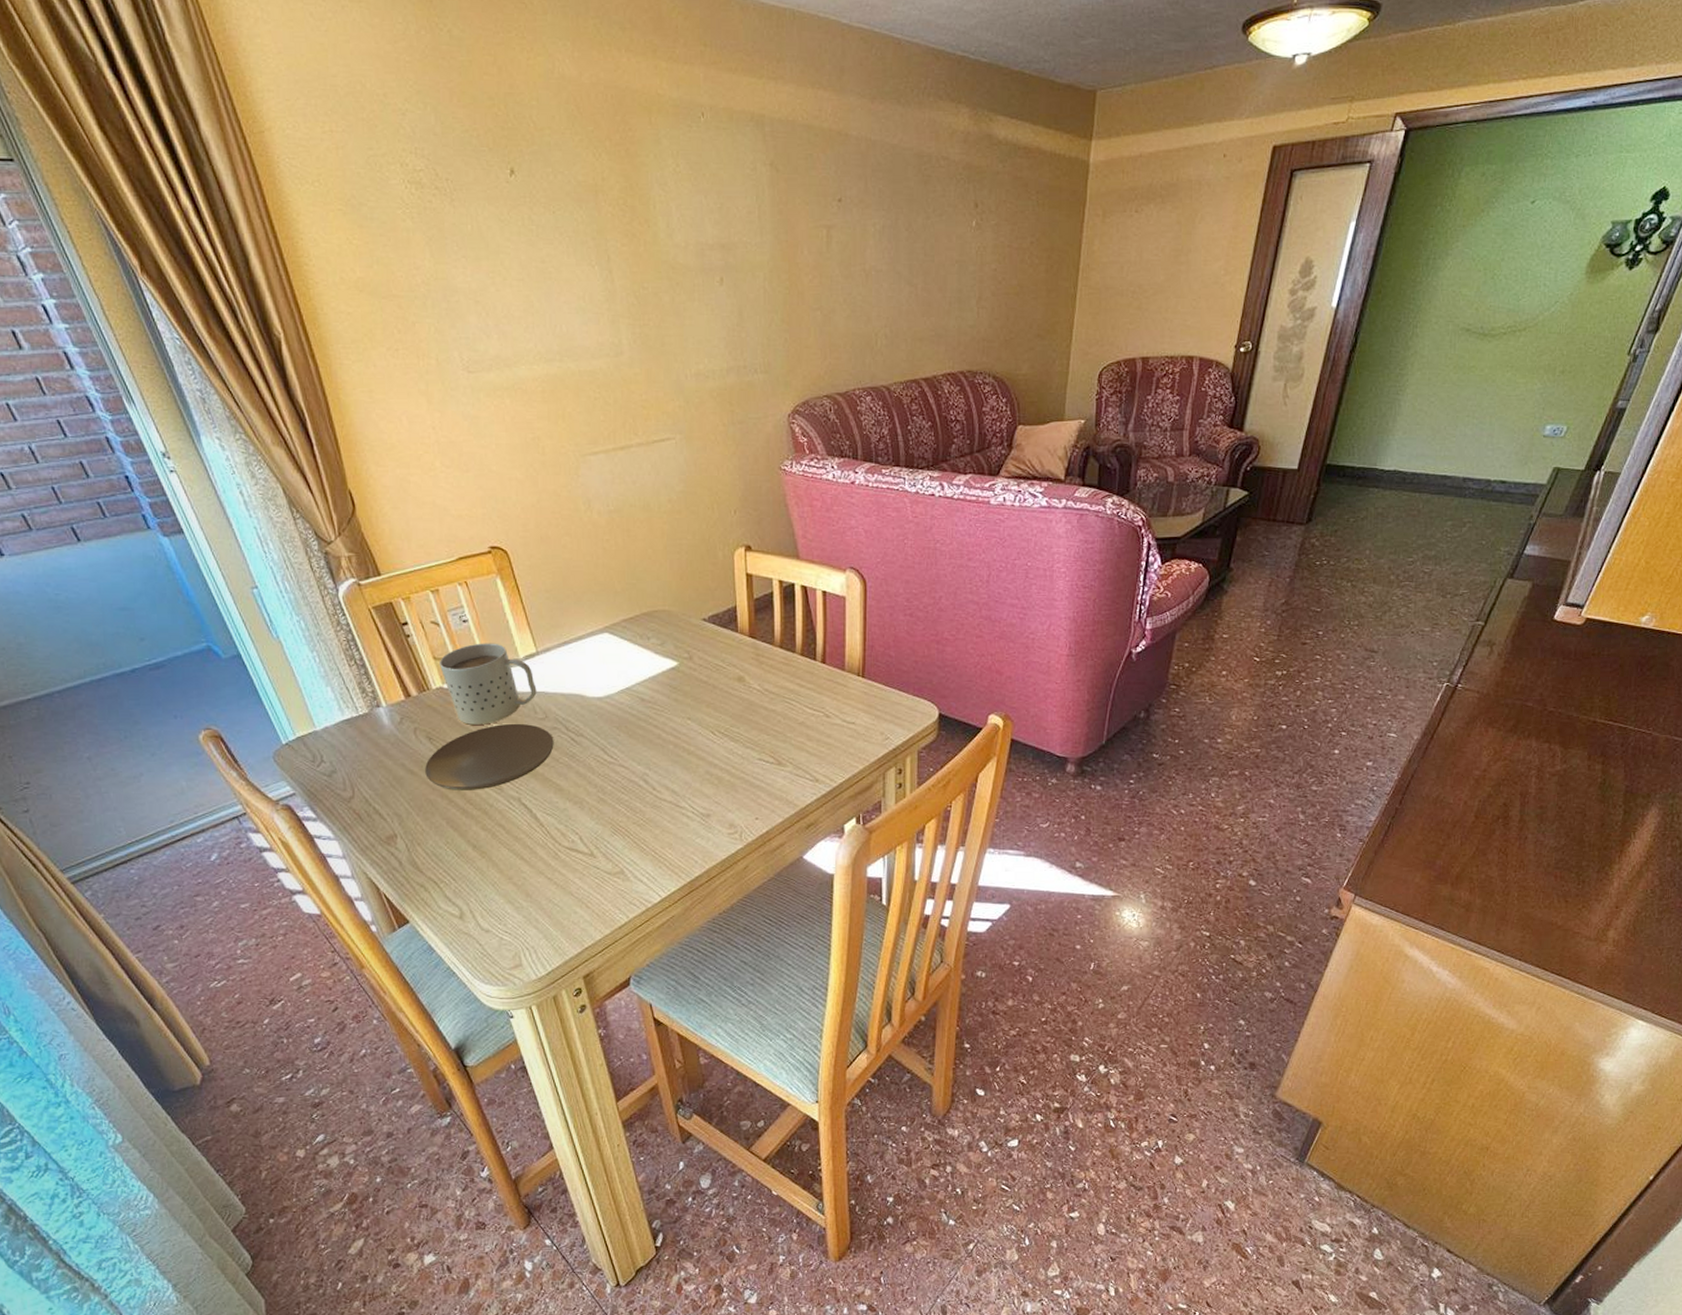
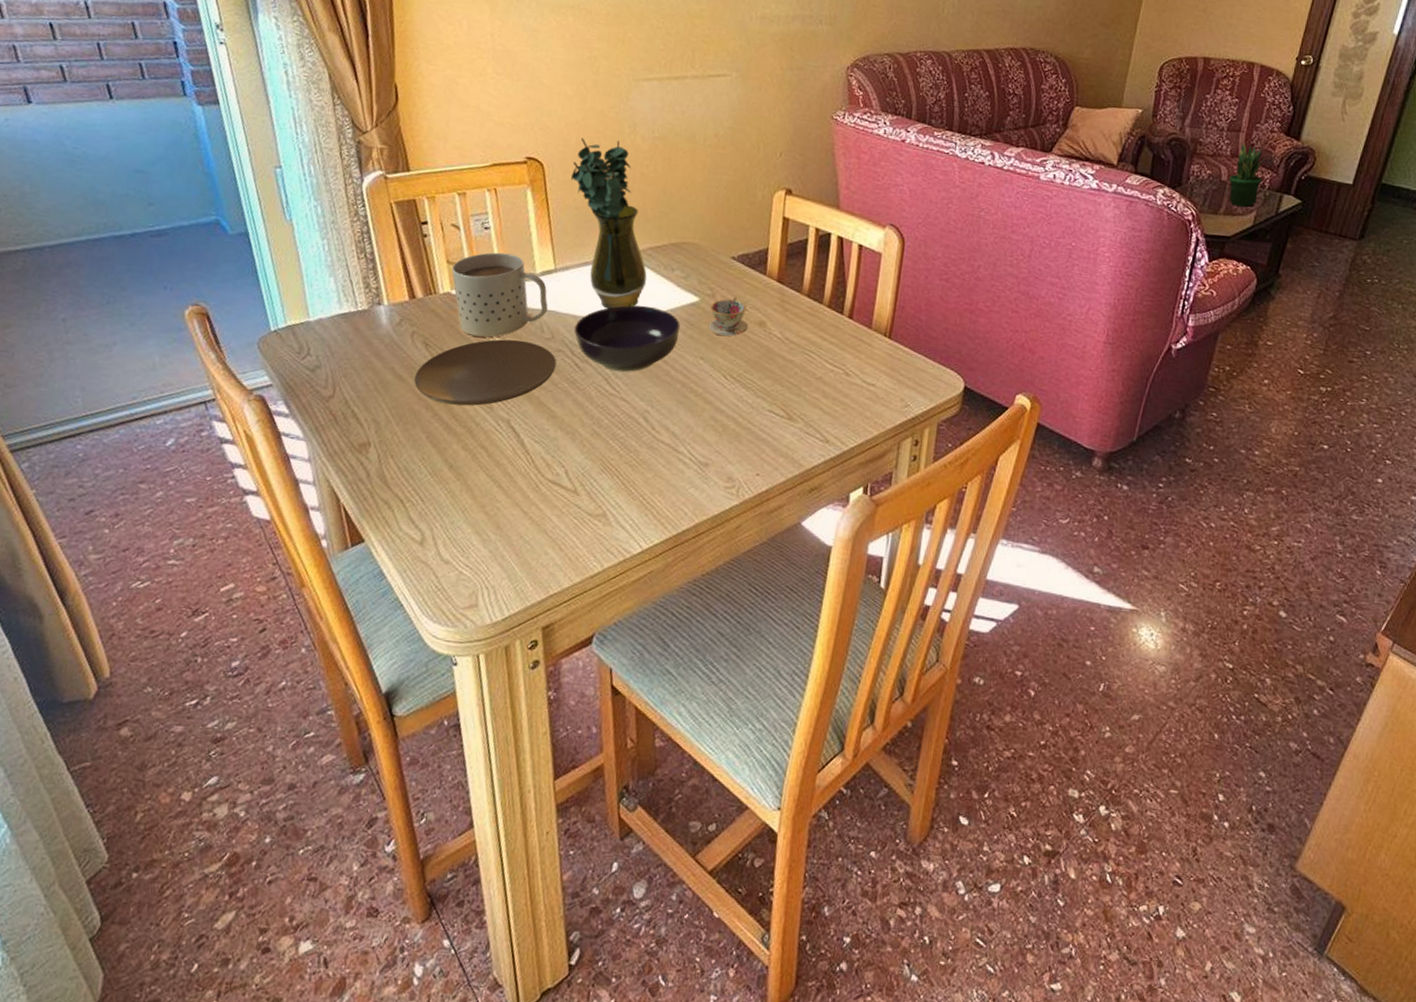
vase: none [535,519,626,684] -> present [570,138,647,309]
bowl: none [565,677,665,741] -> present [574,305,681,372]
teacup: none [690,656,729,696] -> present [708,296,749,337]
planter: none [1175,440,1209,506] -> present [1228,142,1265,207]

